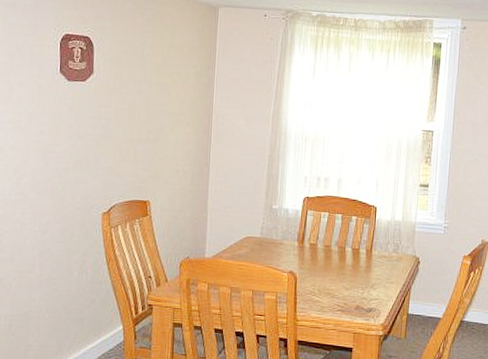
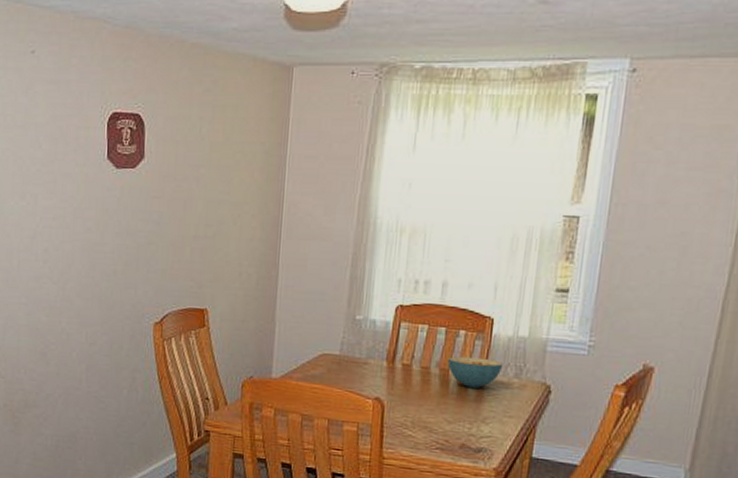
cereal bowl: none [345,236,385,261] -> present [448,356,504,388]

